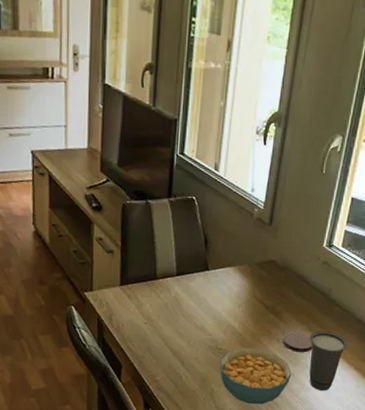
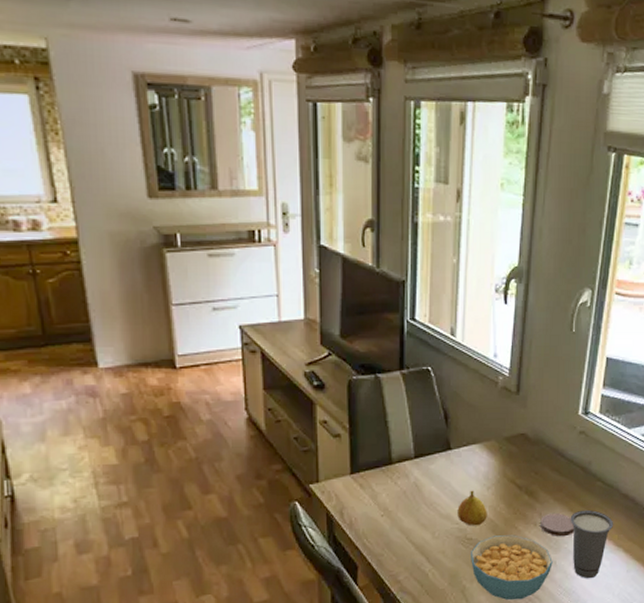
fruit: none [211,306,237,338] -> present [457,490,487,526]

